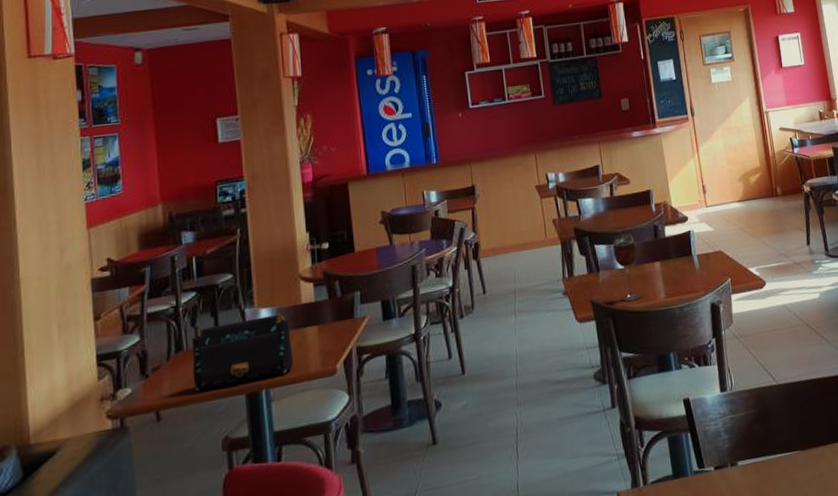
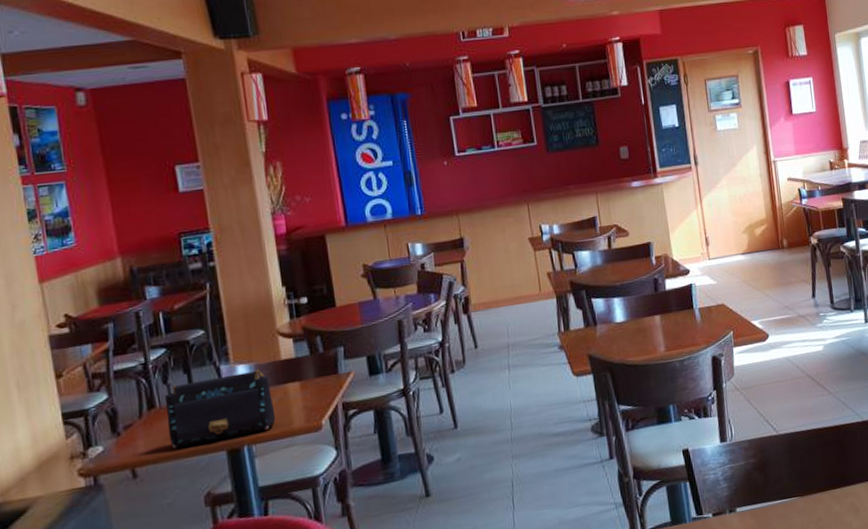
wineglass: present [612,232,642,301] -> none [610,285,641,355]

